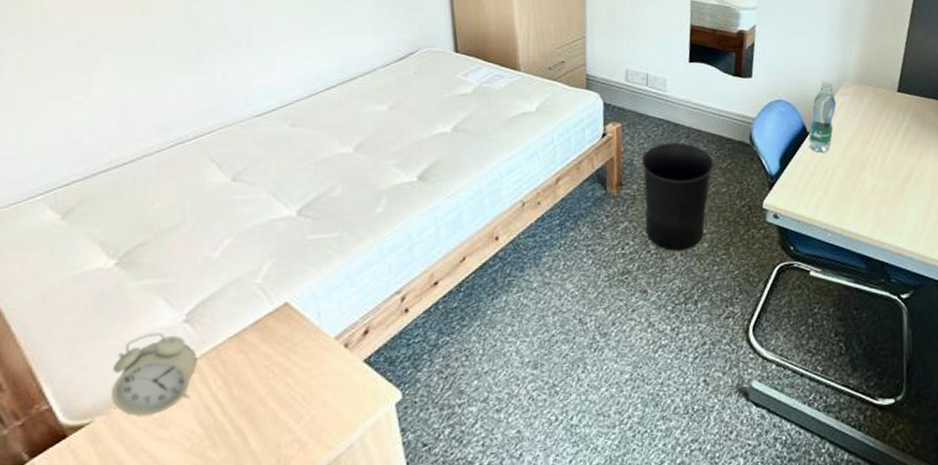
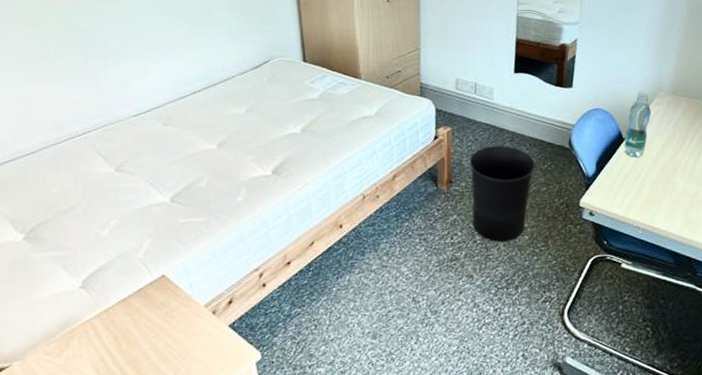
alarm clock: present [110,333,198,418] -> none [24,296,93,364]

